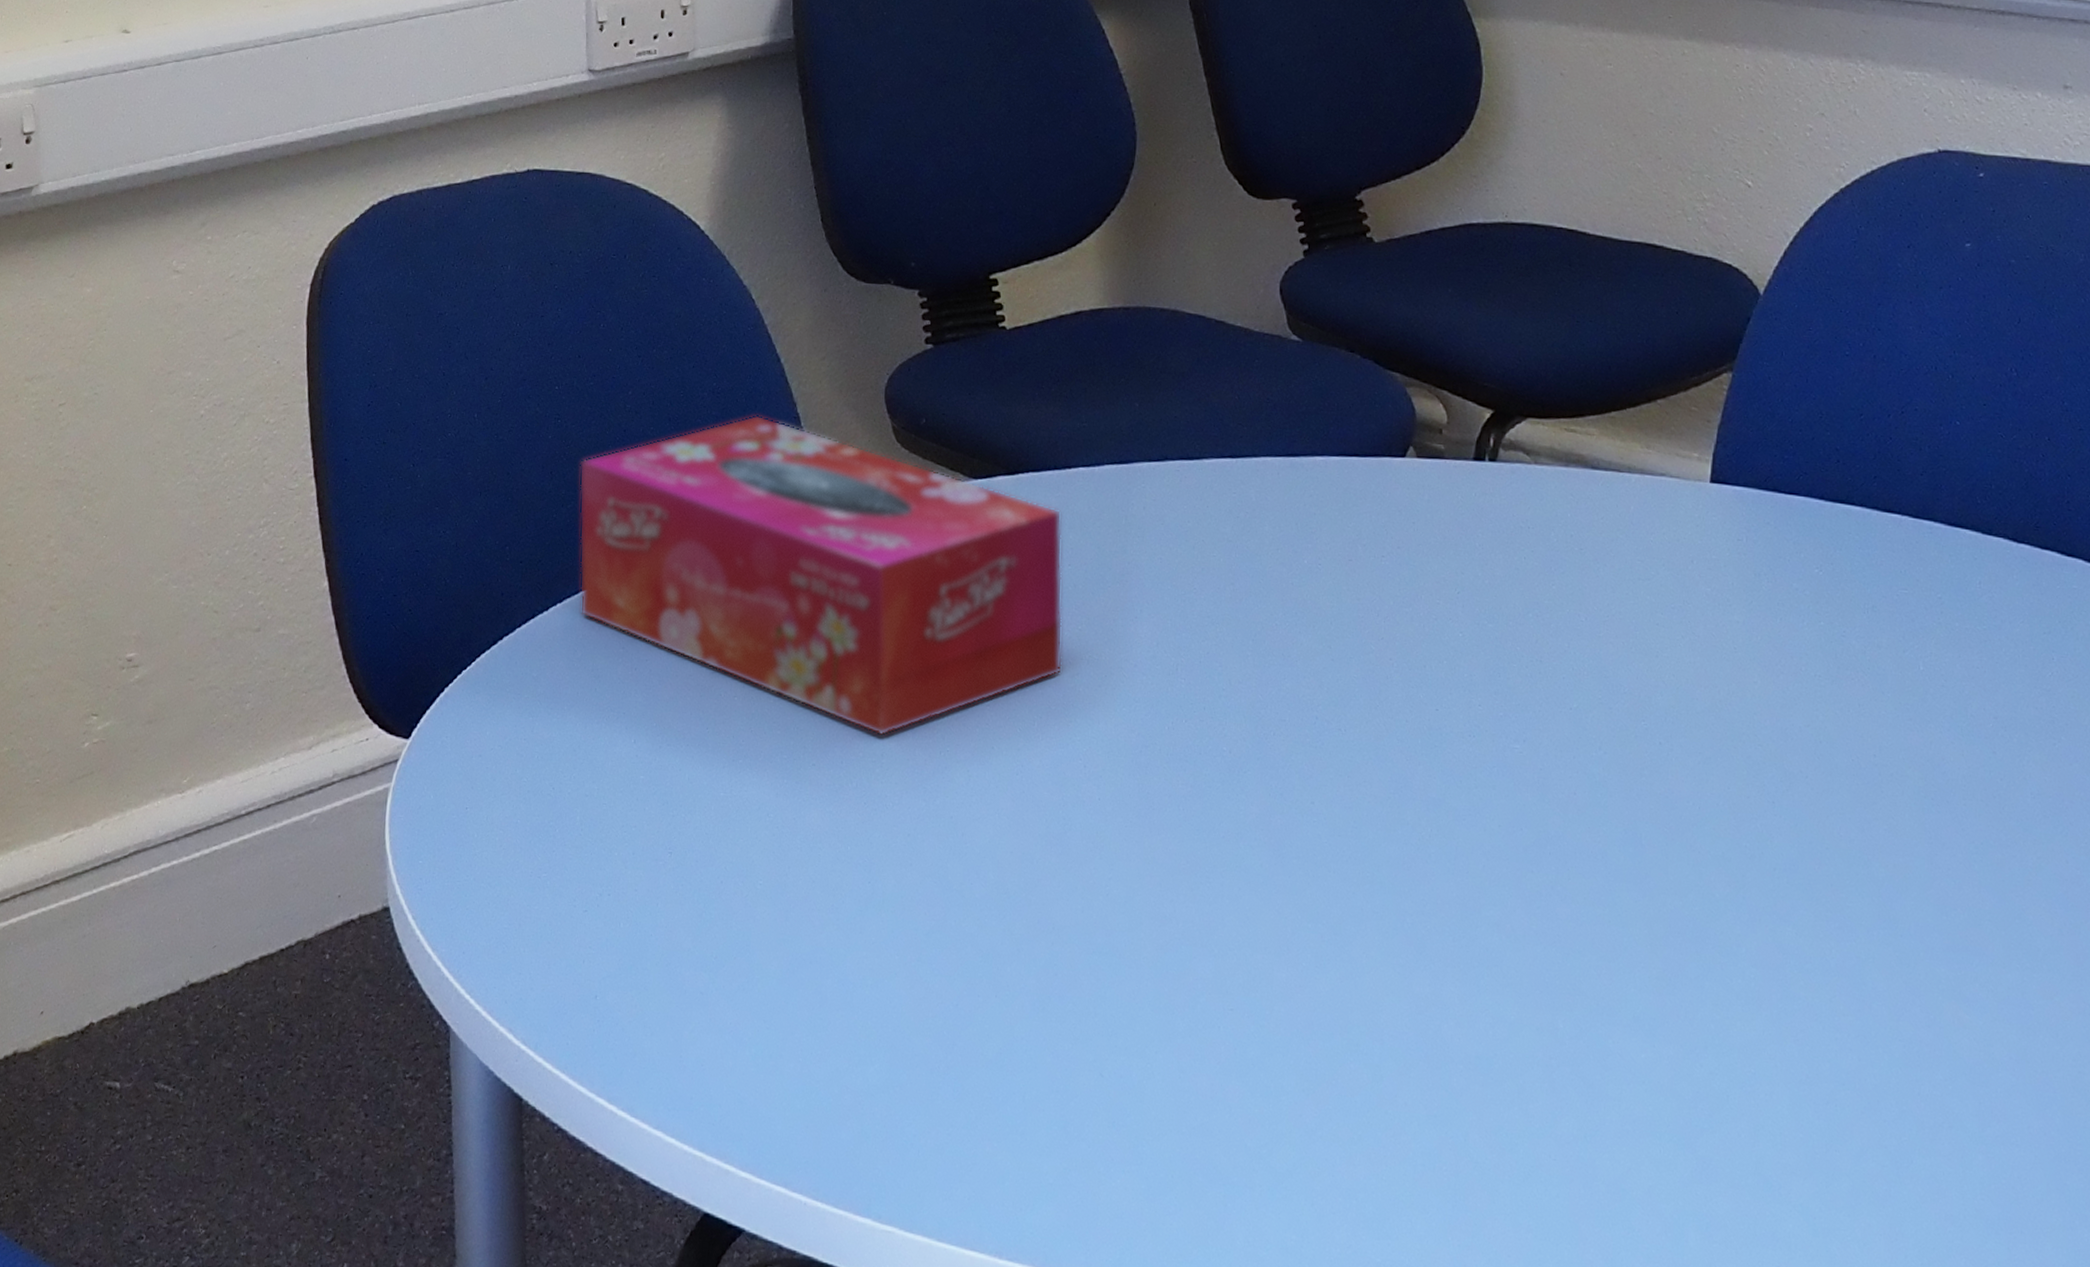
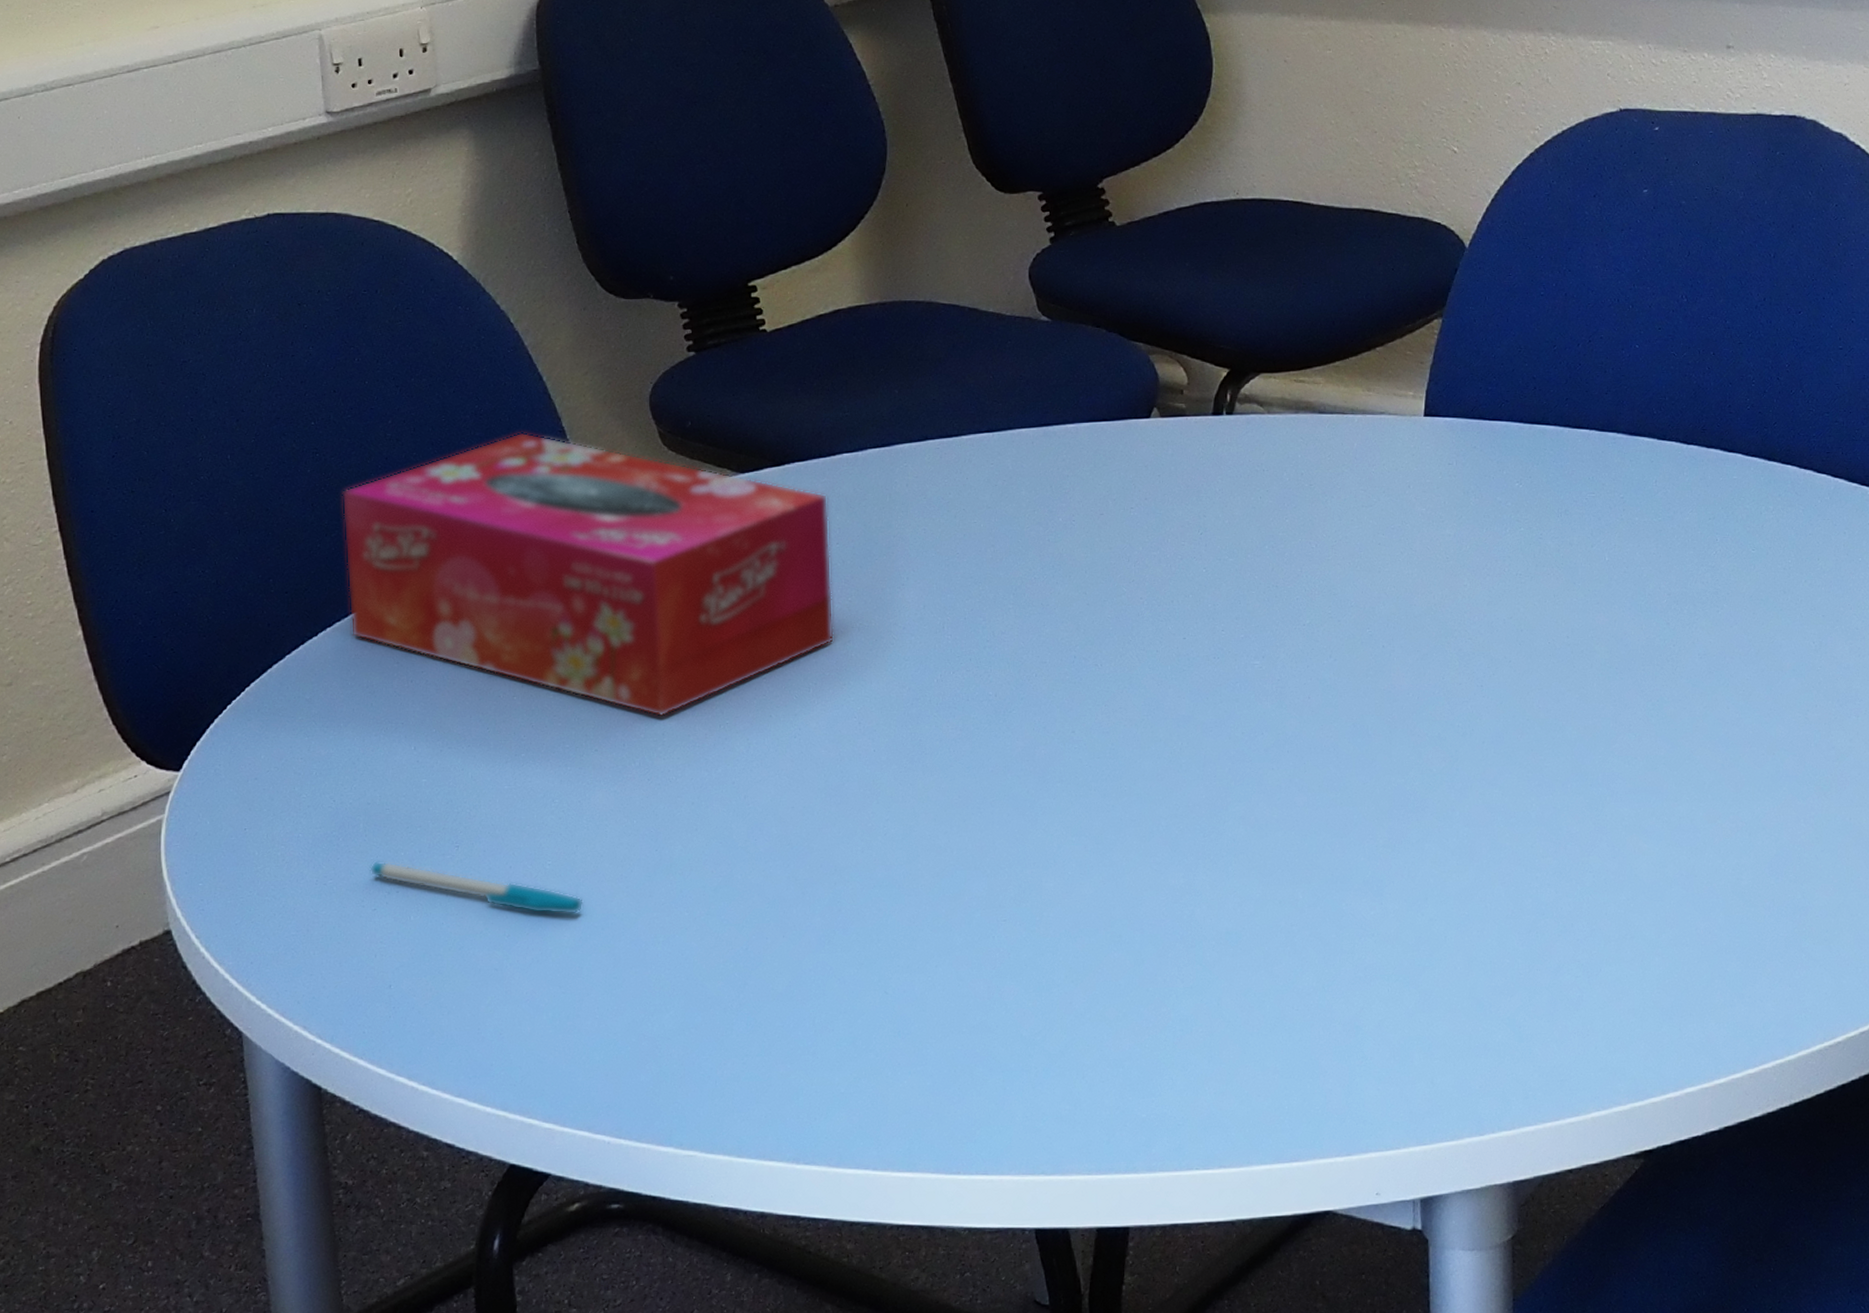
pen: none [583,858,793,943] -> present [370,861,584,915]

